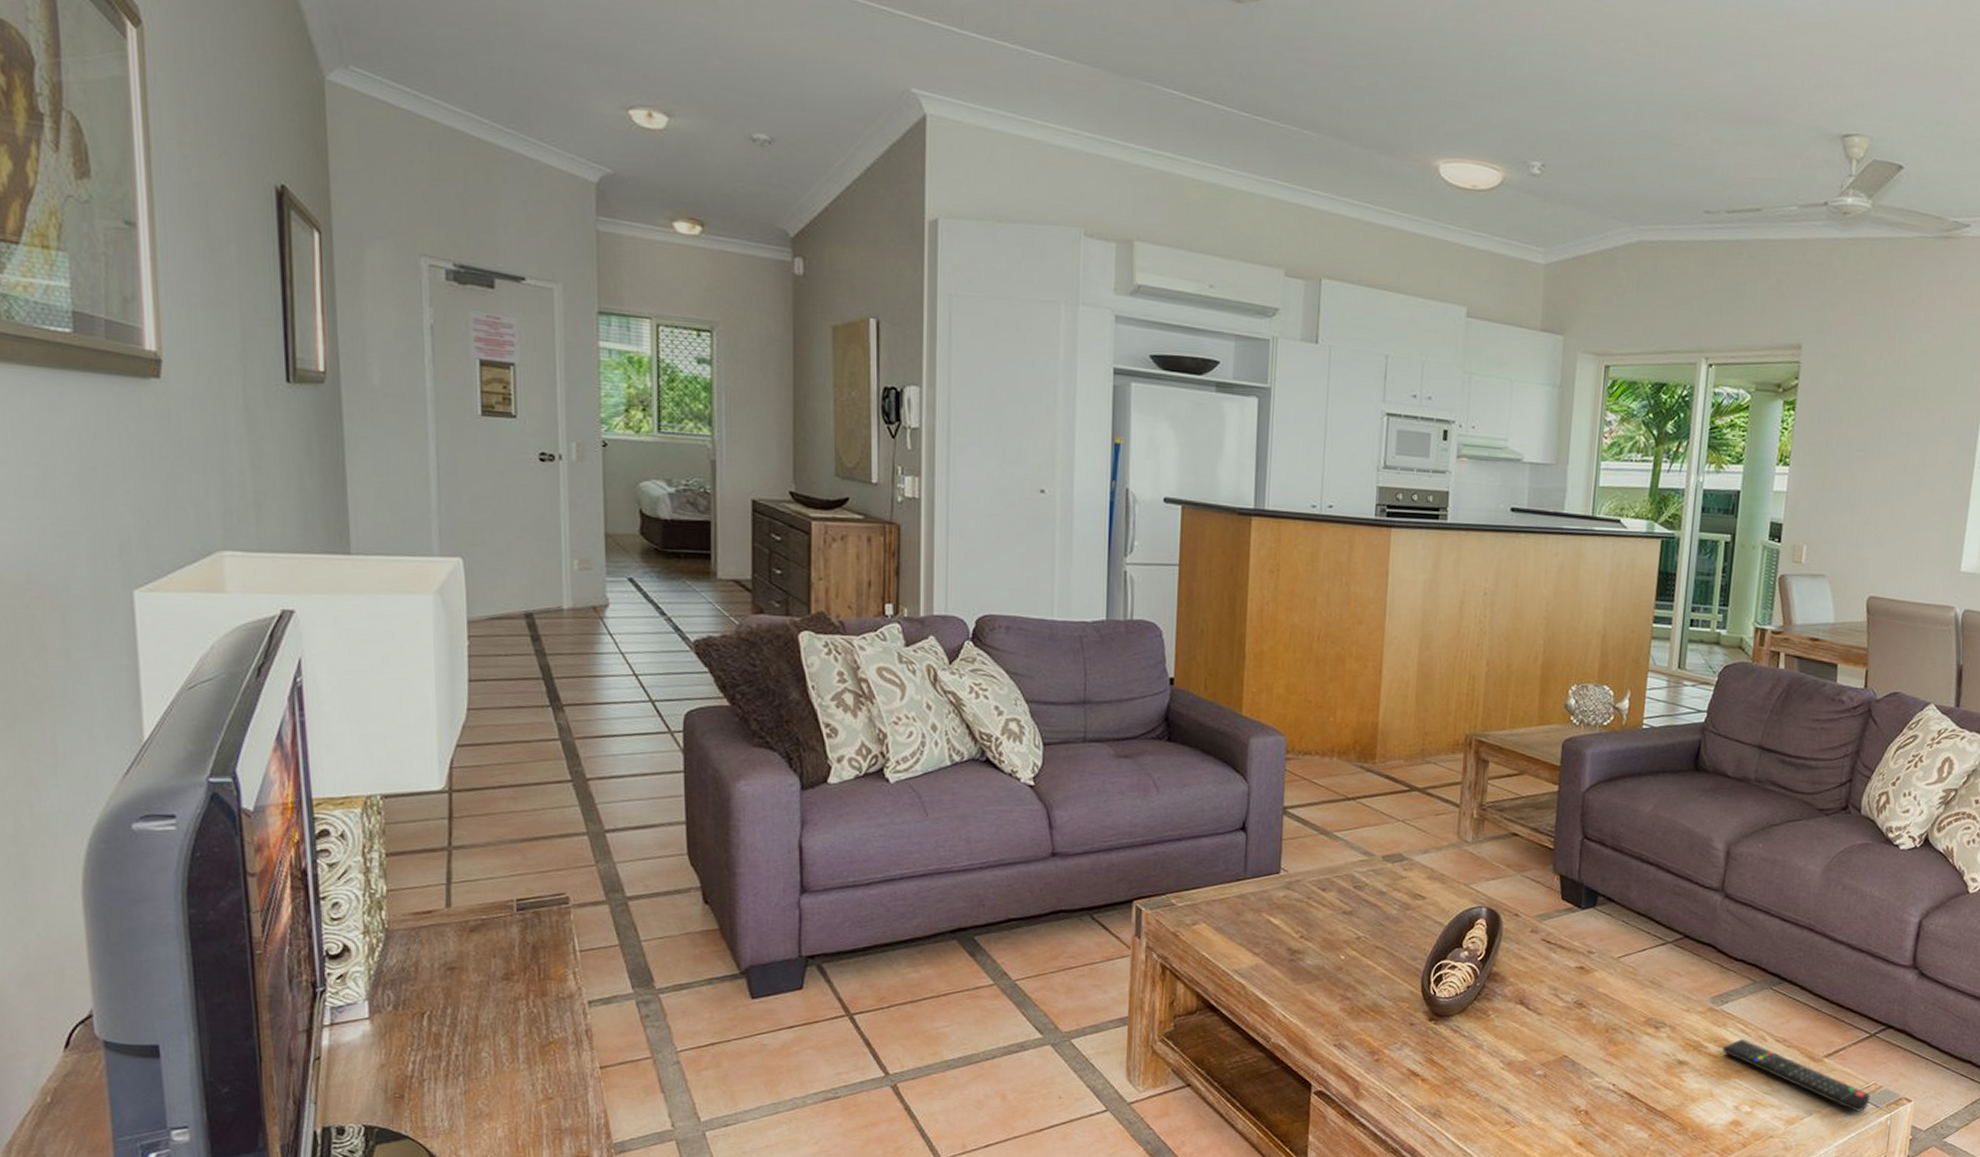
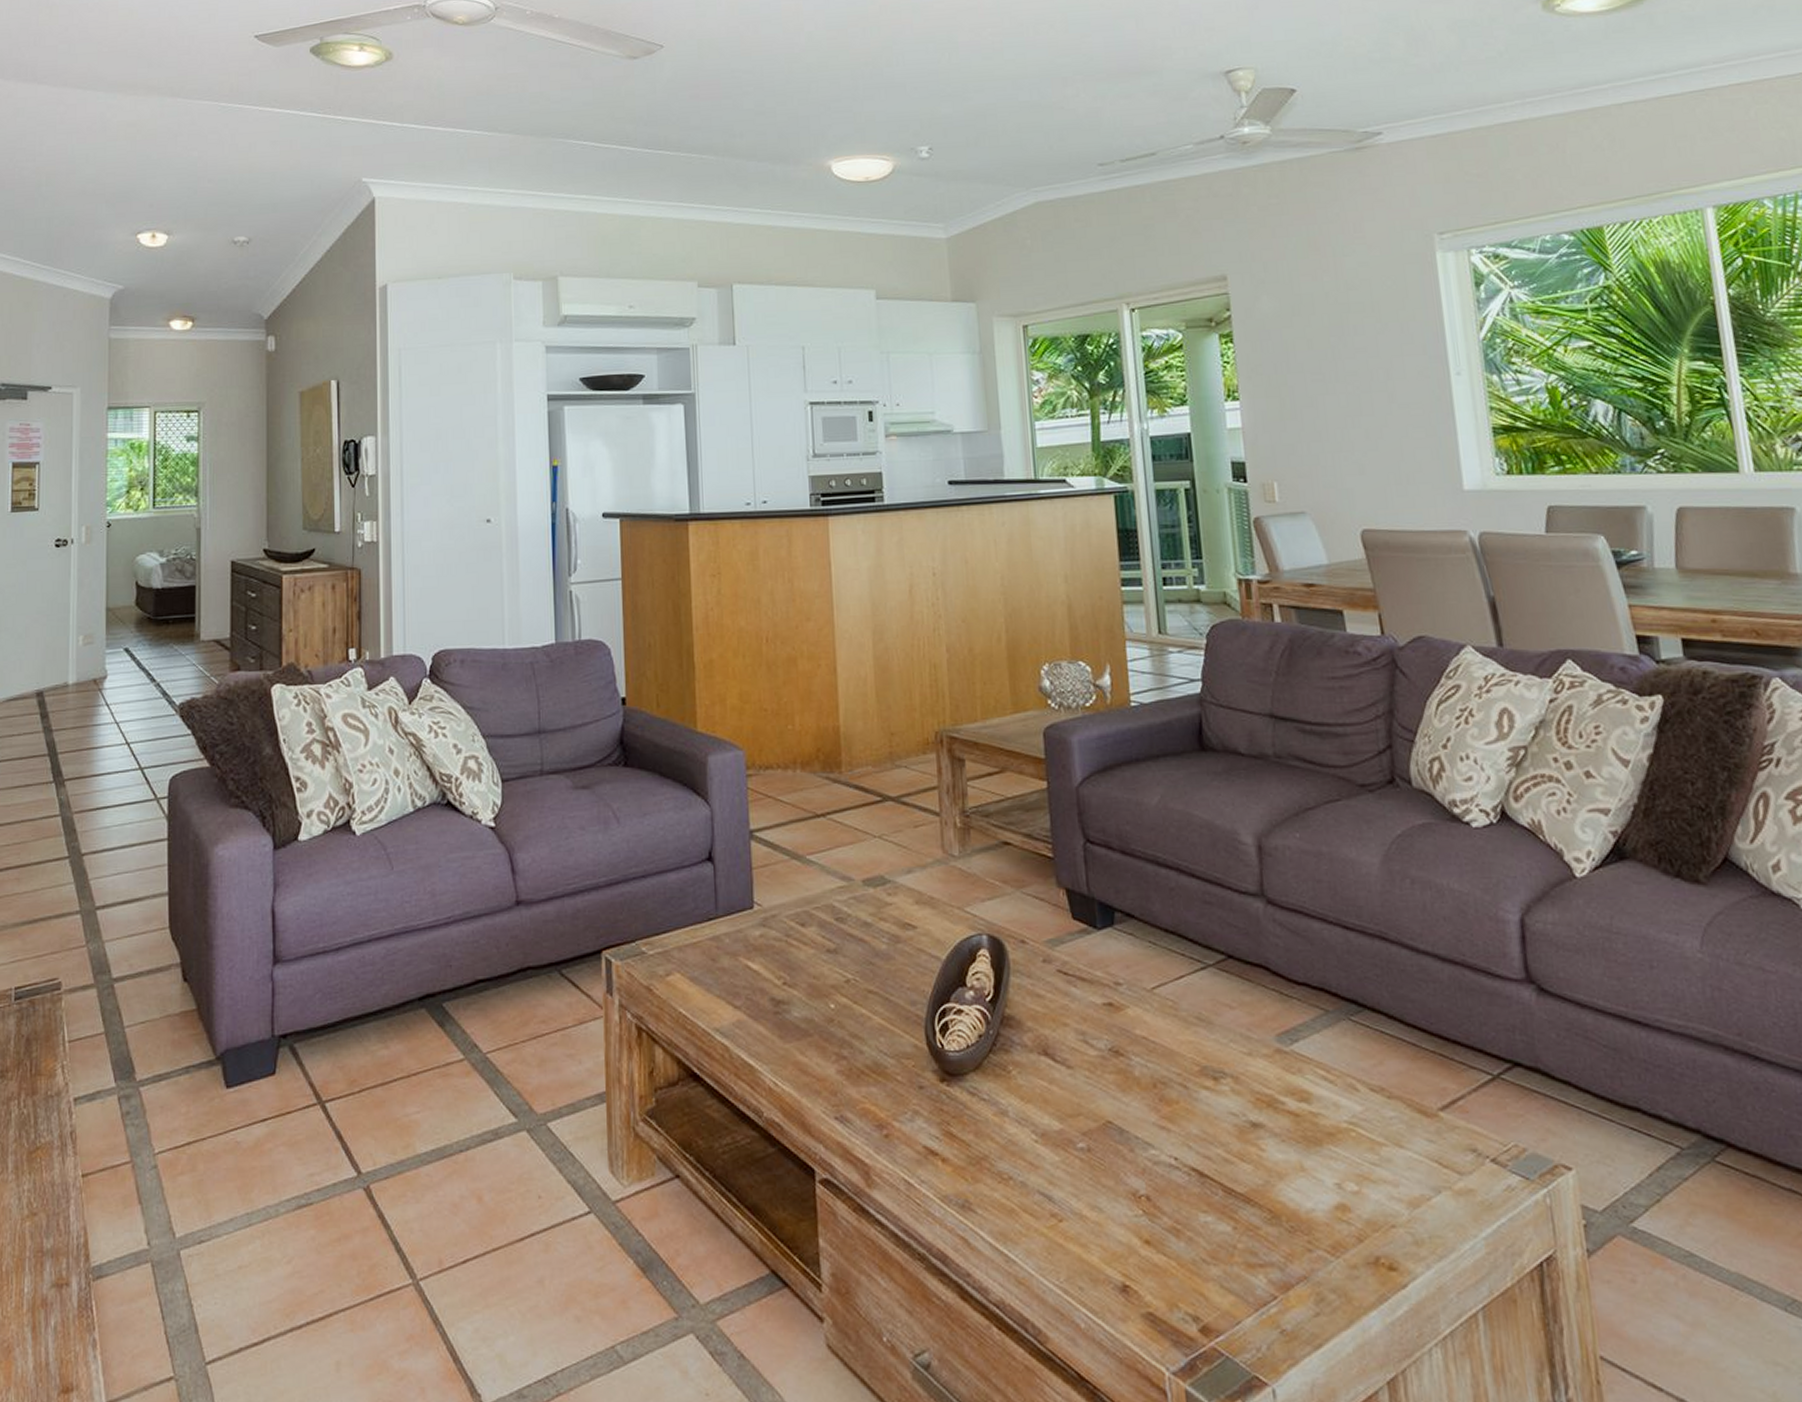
remote control: present [1721,1038,1871,1112] -> none [1303,1088,1516,1187]

